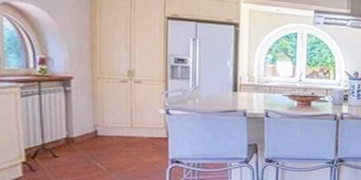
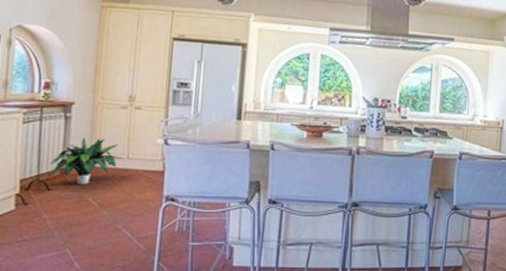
potted plant: none [52,108,127,152] -> present [47,137,123,185]

